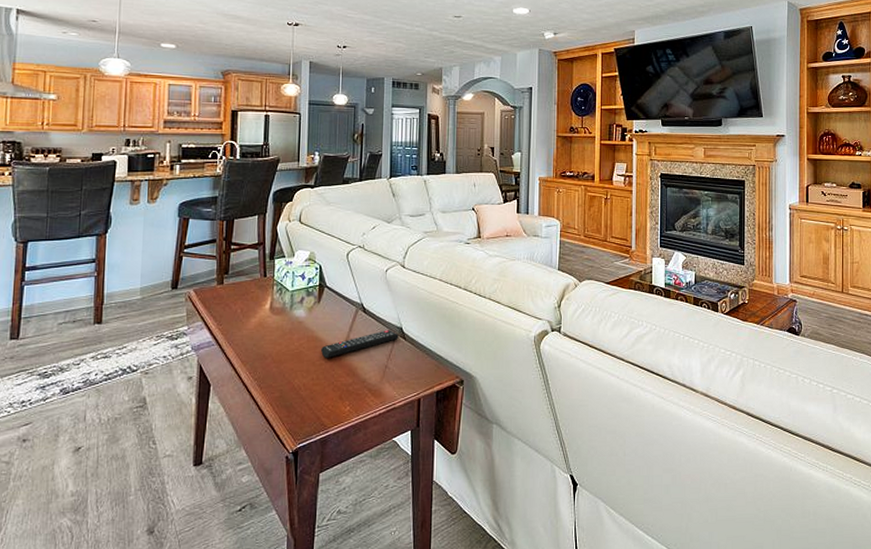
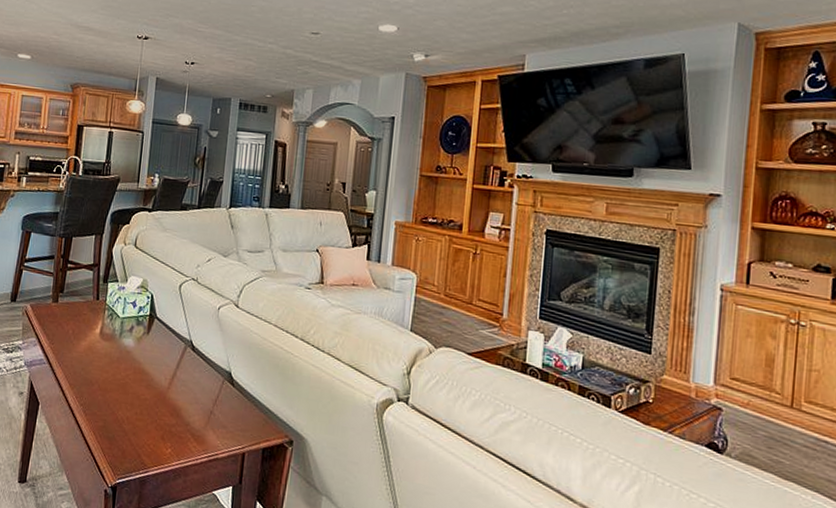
remote control: present [321,330,399,358] -> none [146,372,227,394]

